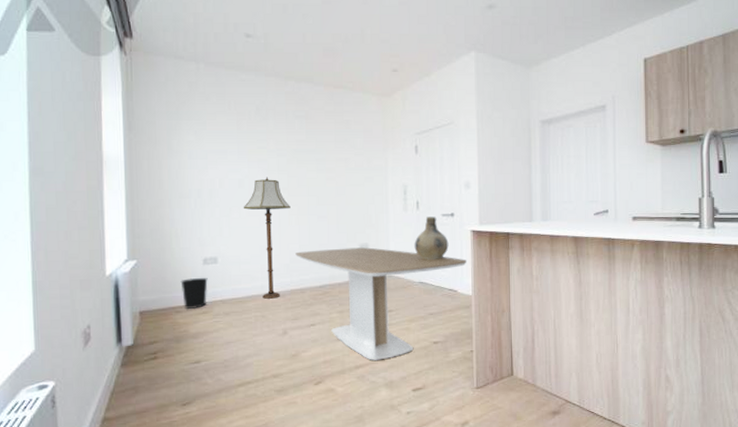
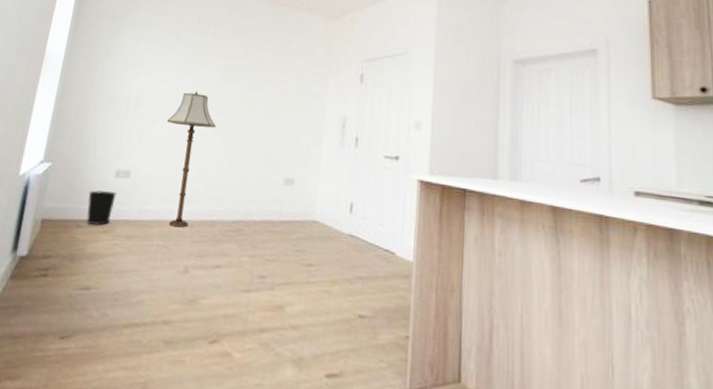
dining table: present [295,247,466,361] -> none [212,177,410,327]
ceramic jug: present [414,216,449,260] -> none [347,156,390,210]

